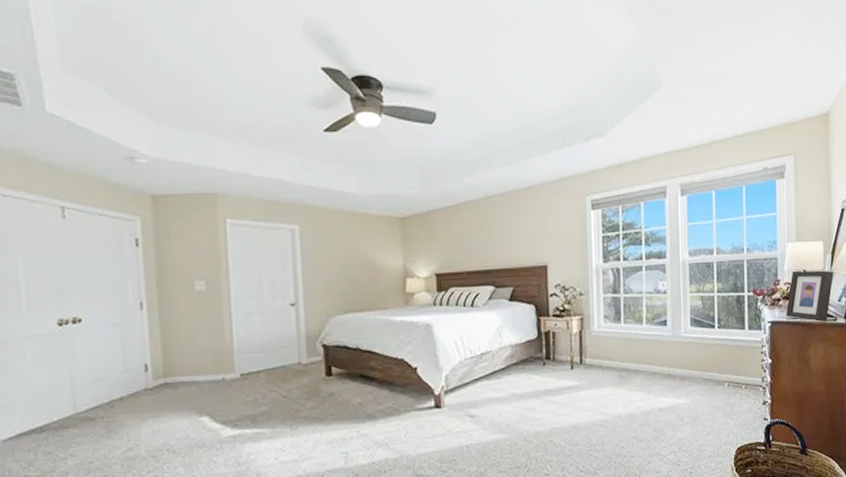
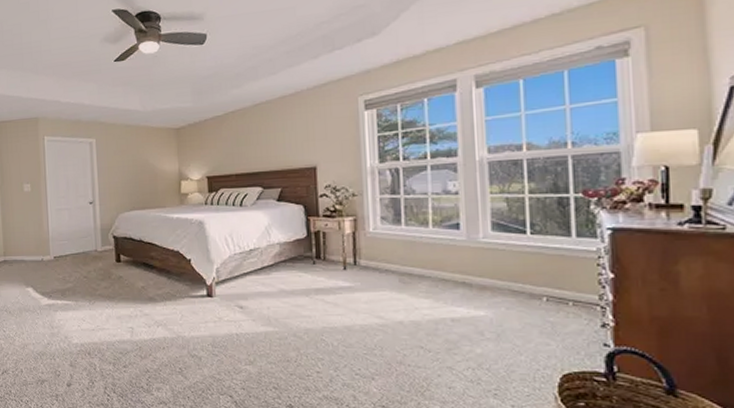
picture frame: present [785,270,834,322] -> none [635,165,719,230]

